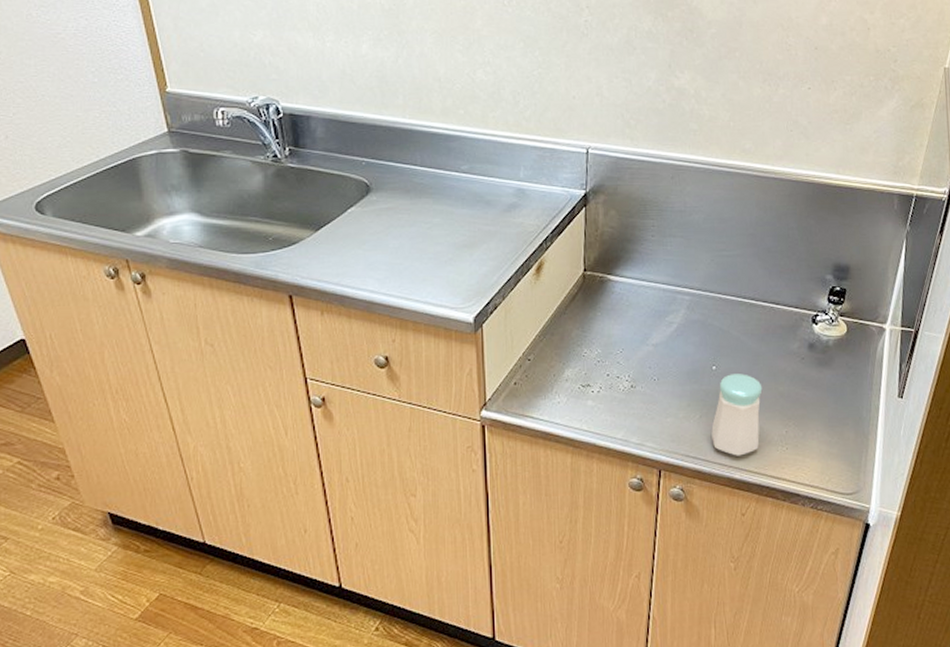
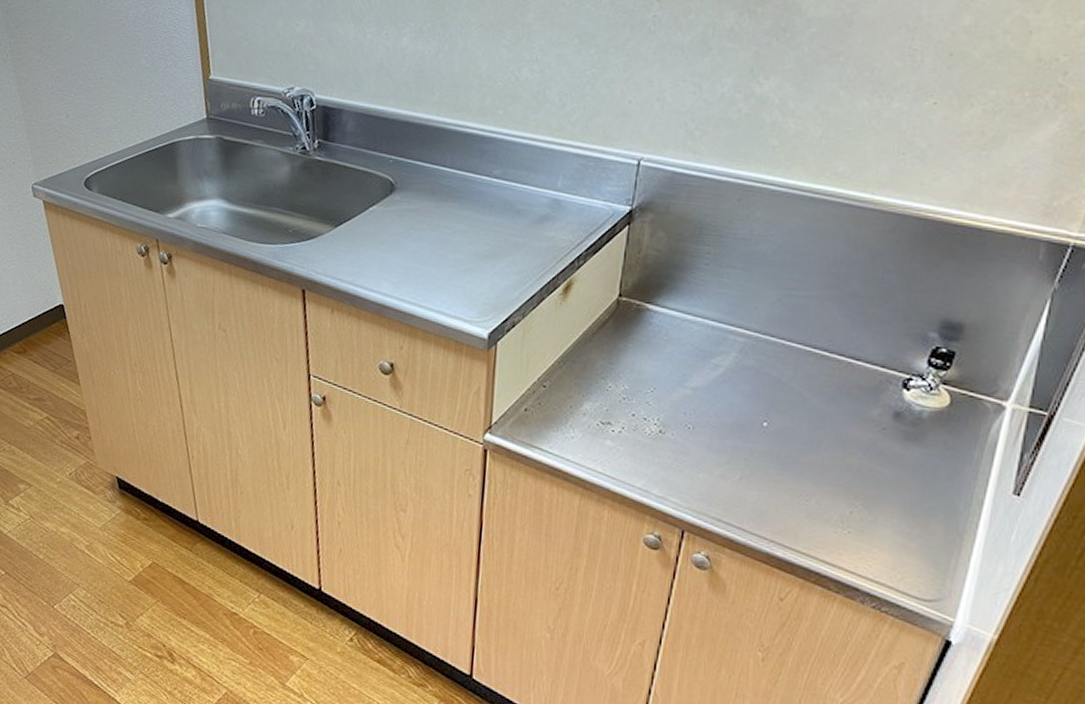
salt shaker: present [711,374,763,456] -> none [752,434,826,531]

